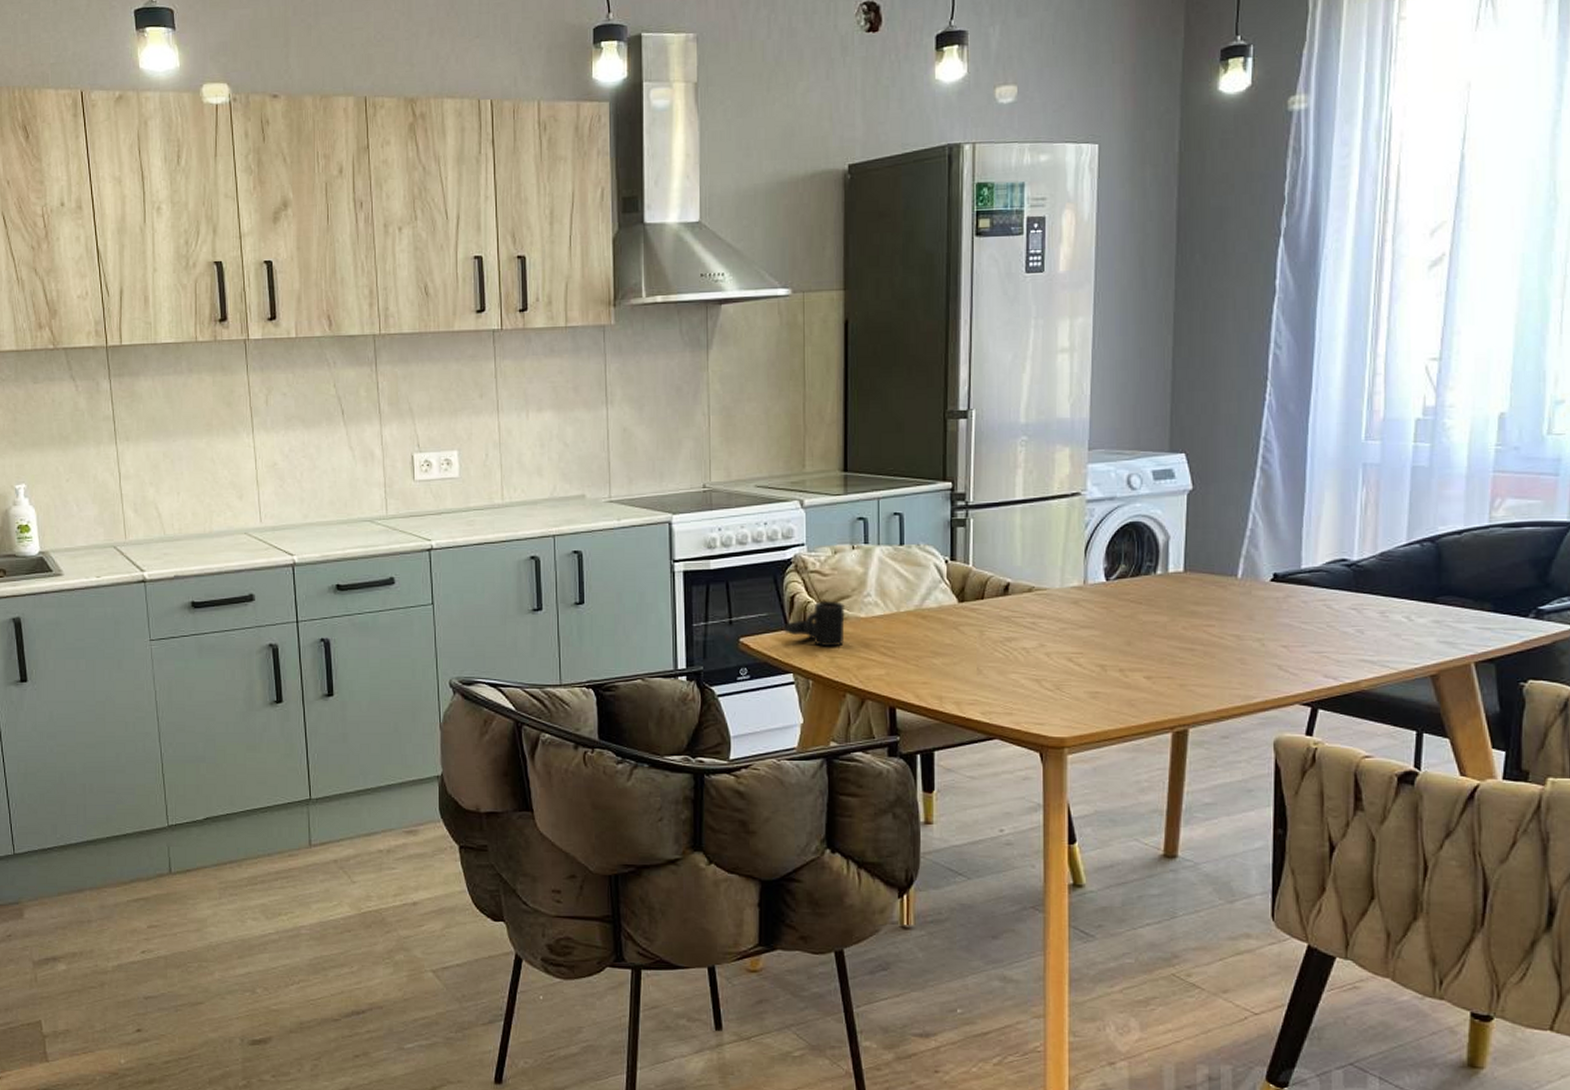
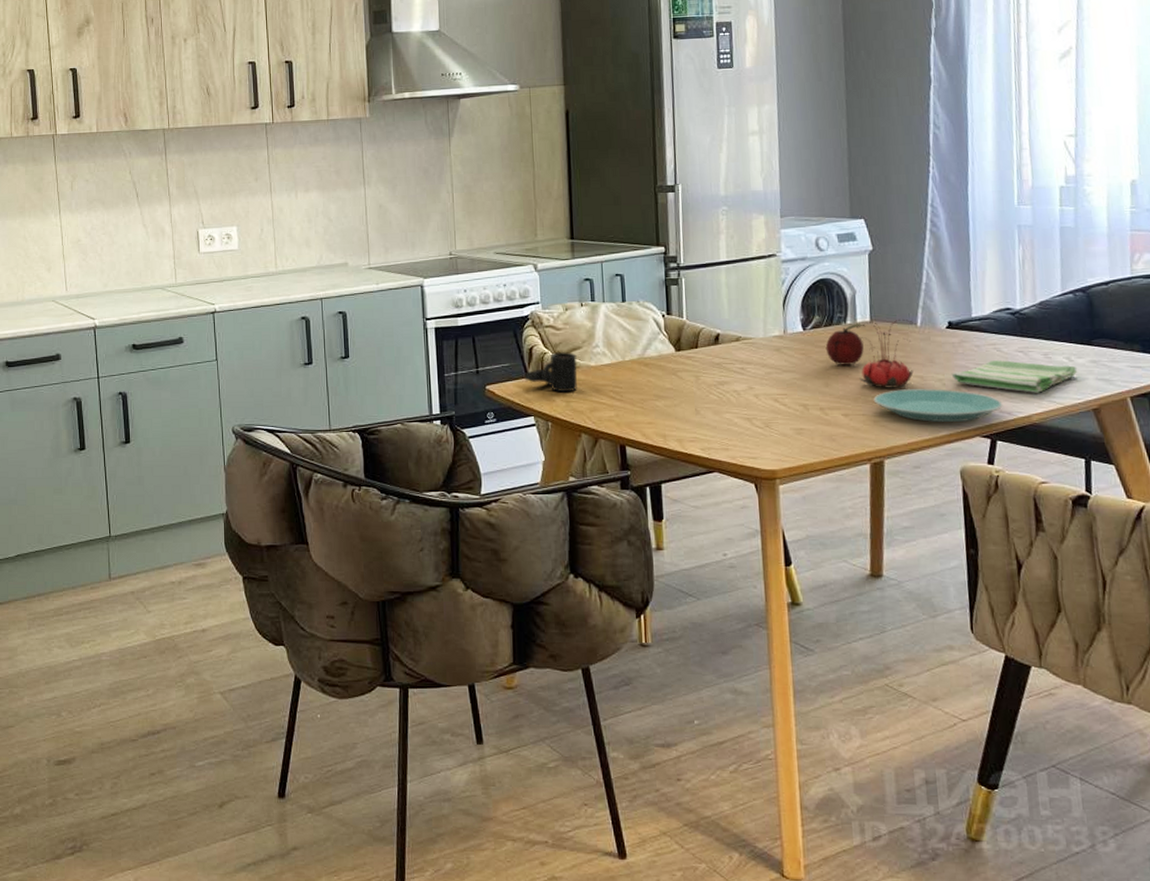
fruit: none [1130,574,1178,621] -> present [825,323,866,365]
flower: none [1165,569,1233,648] -> present [855,318,914,388]
plate: none [1181,649,1328,688] -> present [873,389,1003,423]
dish towel: none [1272,619,1417,656] -> present [951,360,1078,393]

